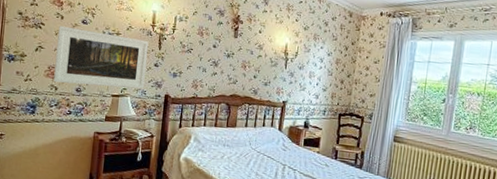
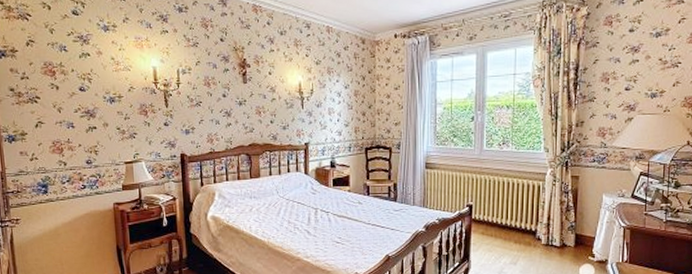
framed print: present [53,25,149,89] -> none [56,96,157,158]

